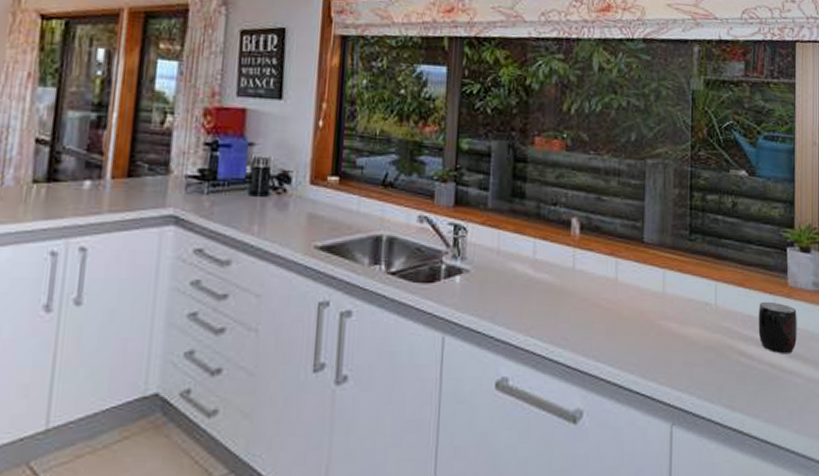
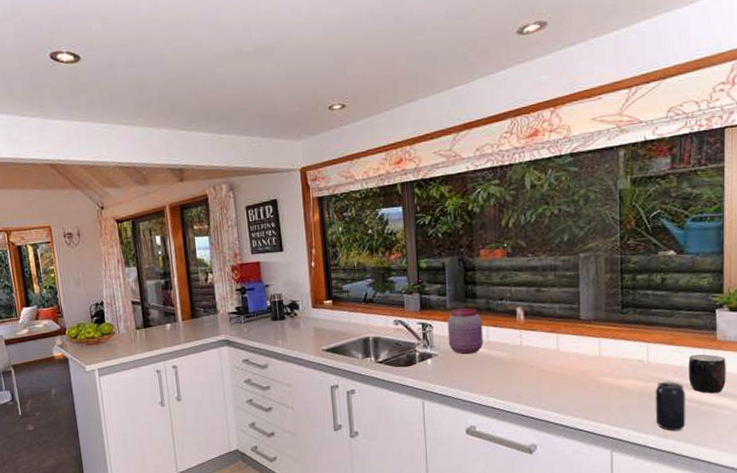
jar: none [484,209,530,274] -> present [447,307,483,355]
beverage can: none [722,335,755,401] -> present [655,382,686,431]

